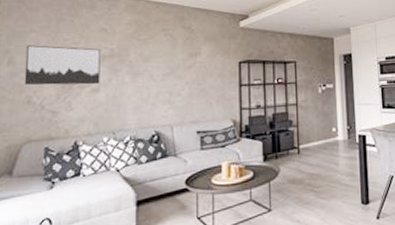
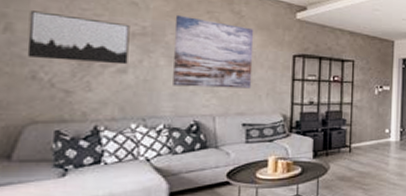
wall art: none [136,35,203,100] -> present [173,14,254,89]

